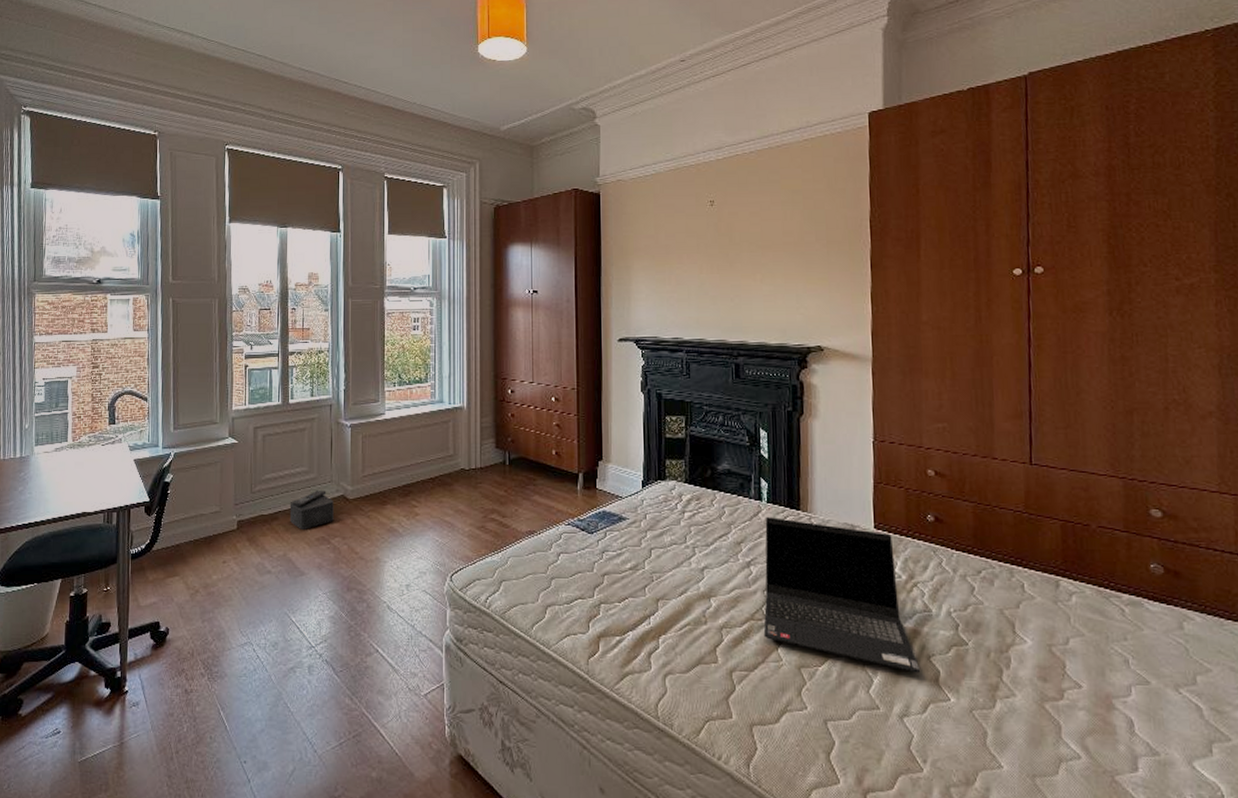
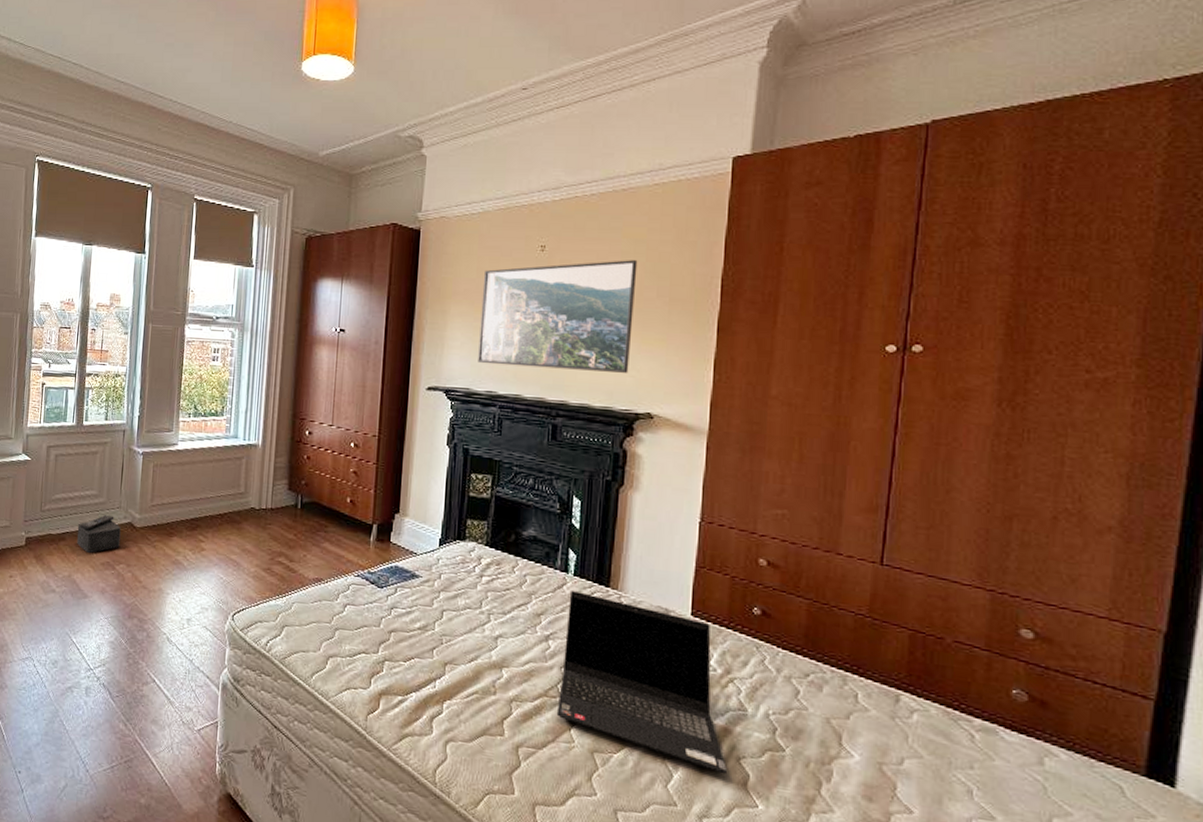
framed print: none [661,209,798,313] -> present [478,260,638,373]

